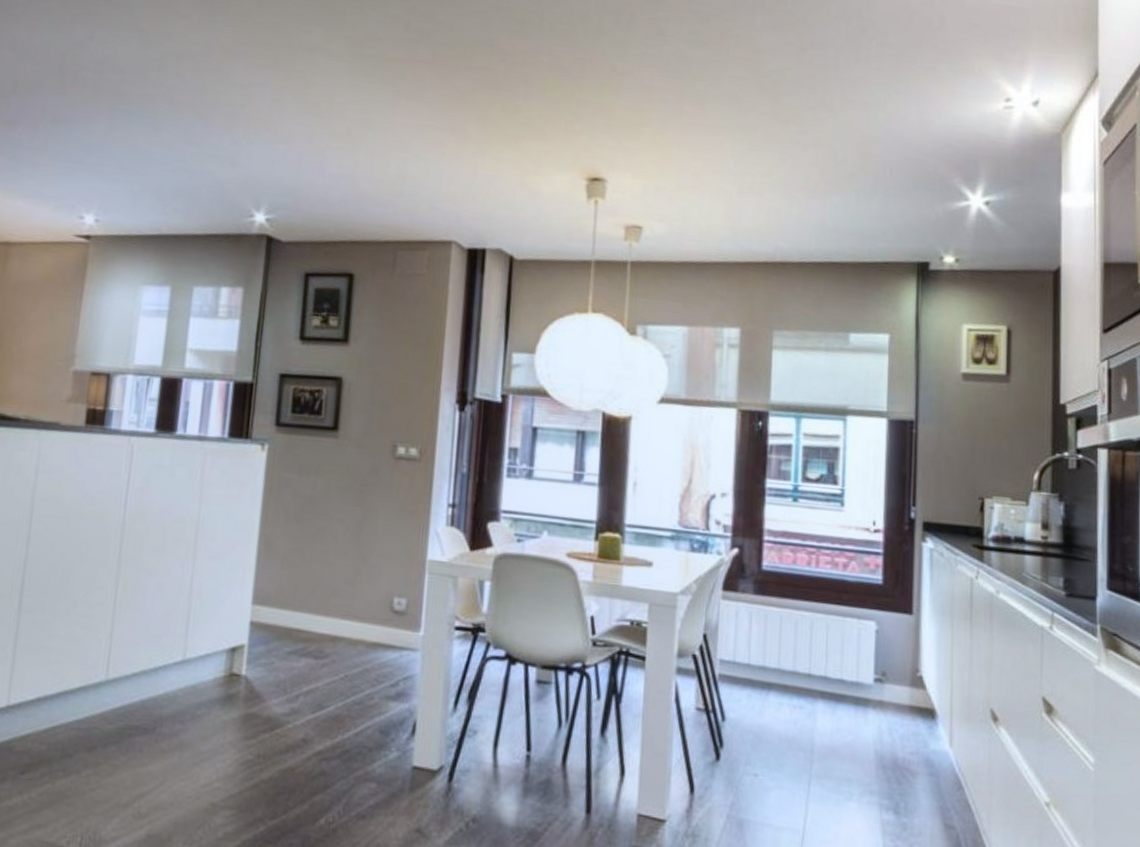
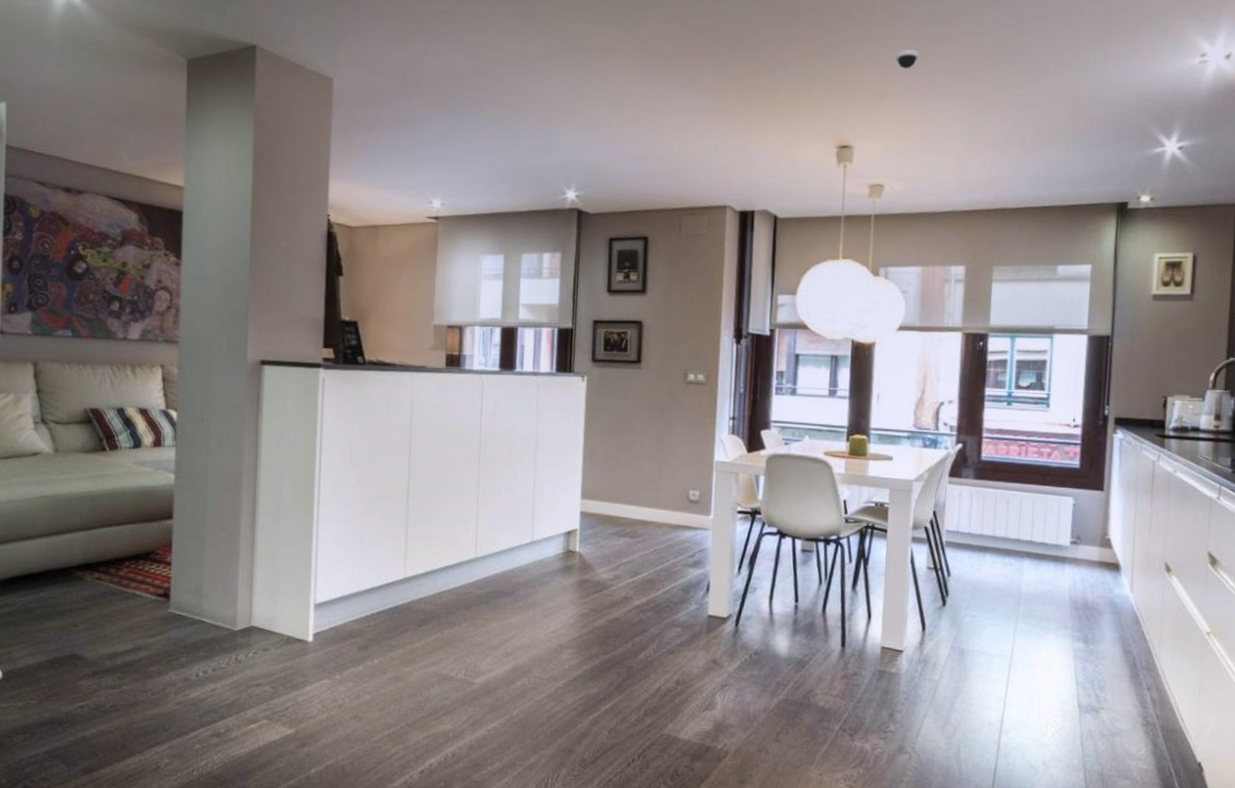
dome security camera: none [656,71,685,94] -> present [895,49,920,69]

